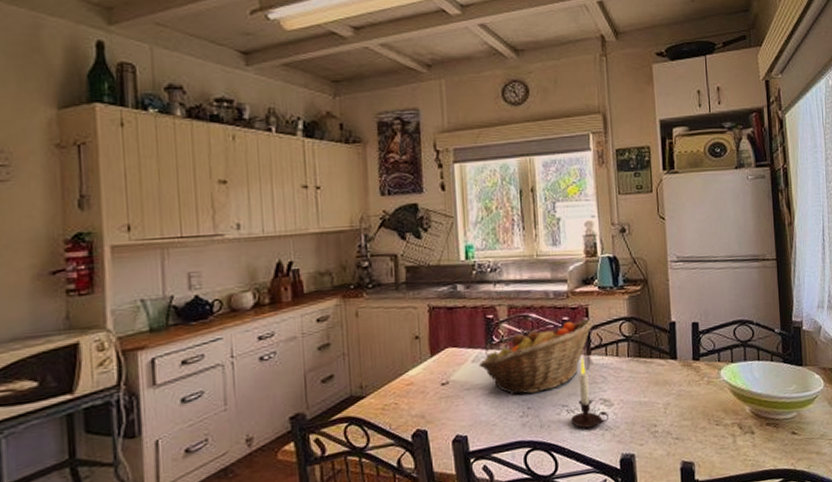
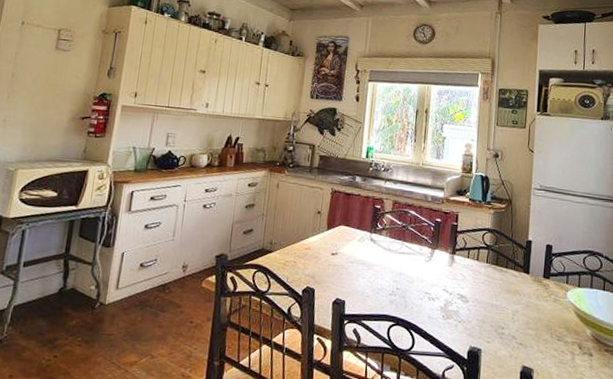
fruit basket: present [478,320,593,395] -> none [363,223,461,278]
candle: present [570,358,610,429] -> none [430,256,464,317]

